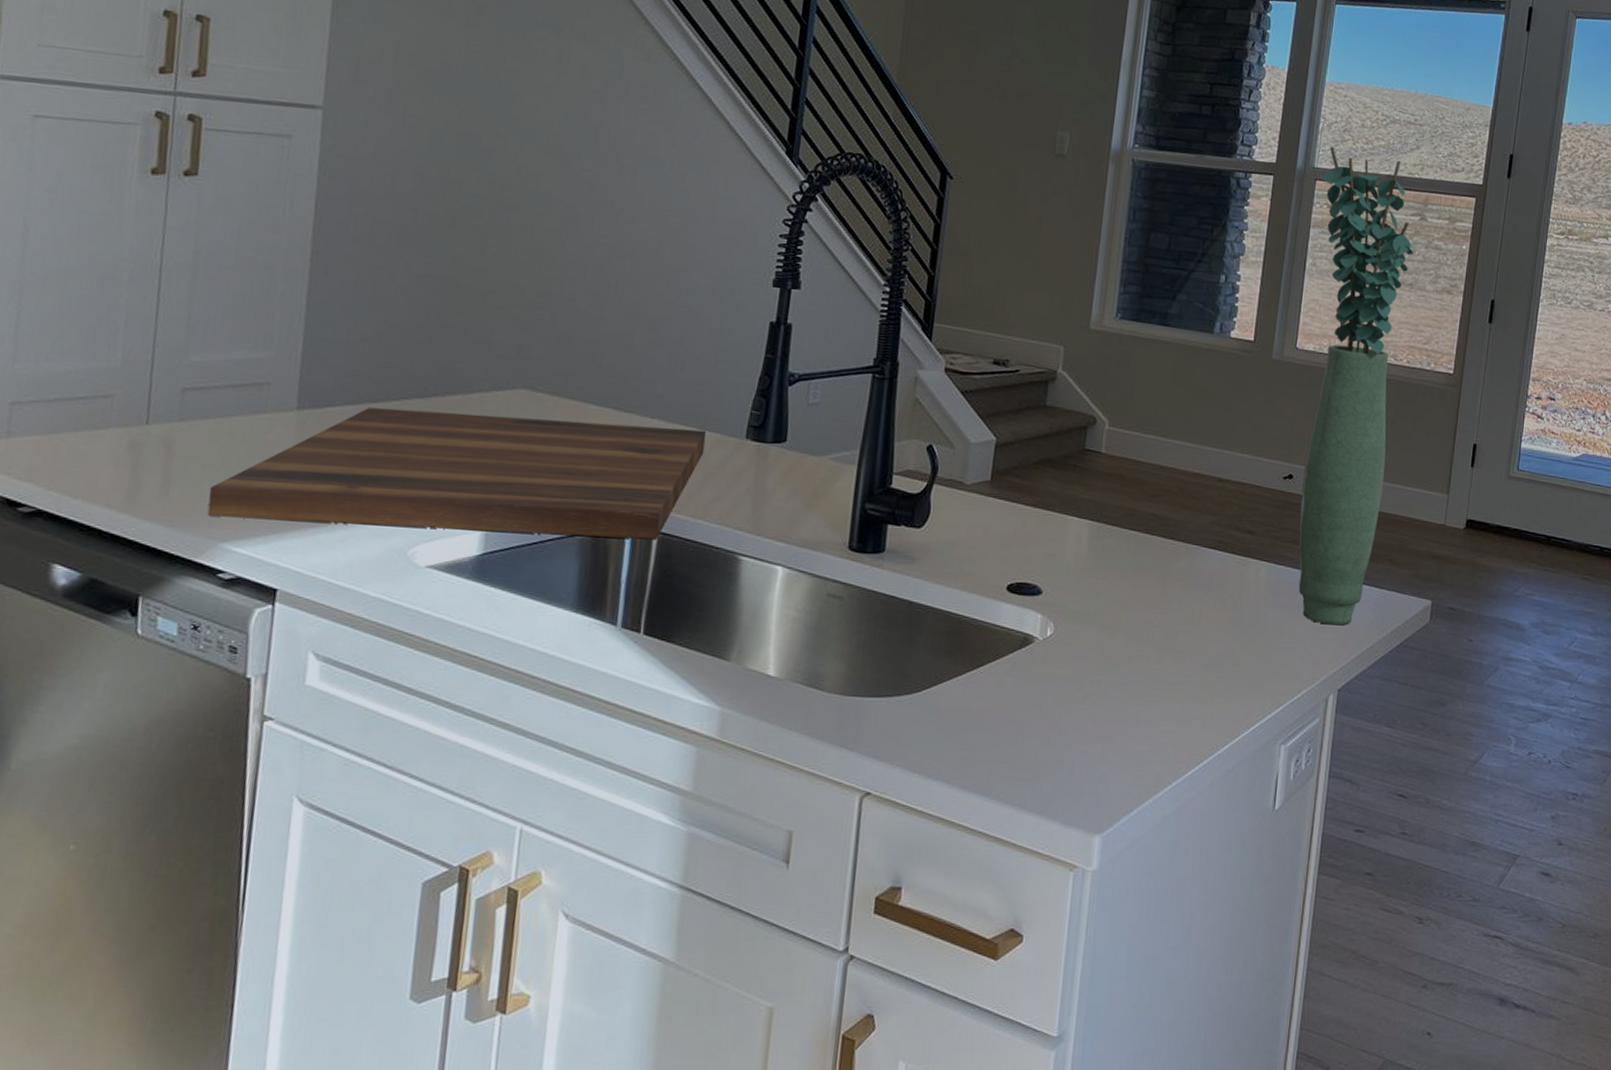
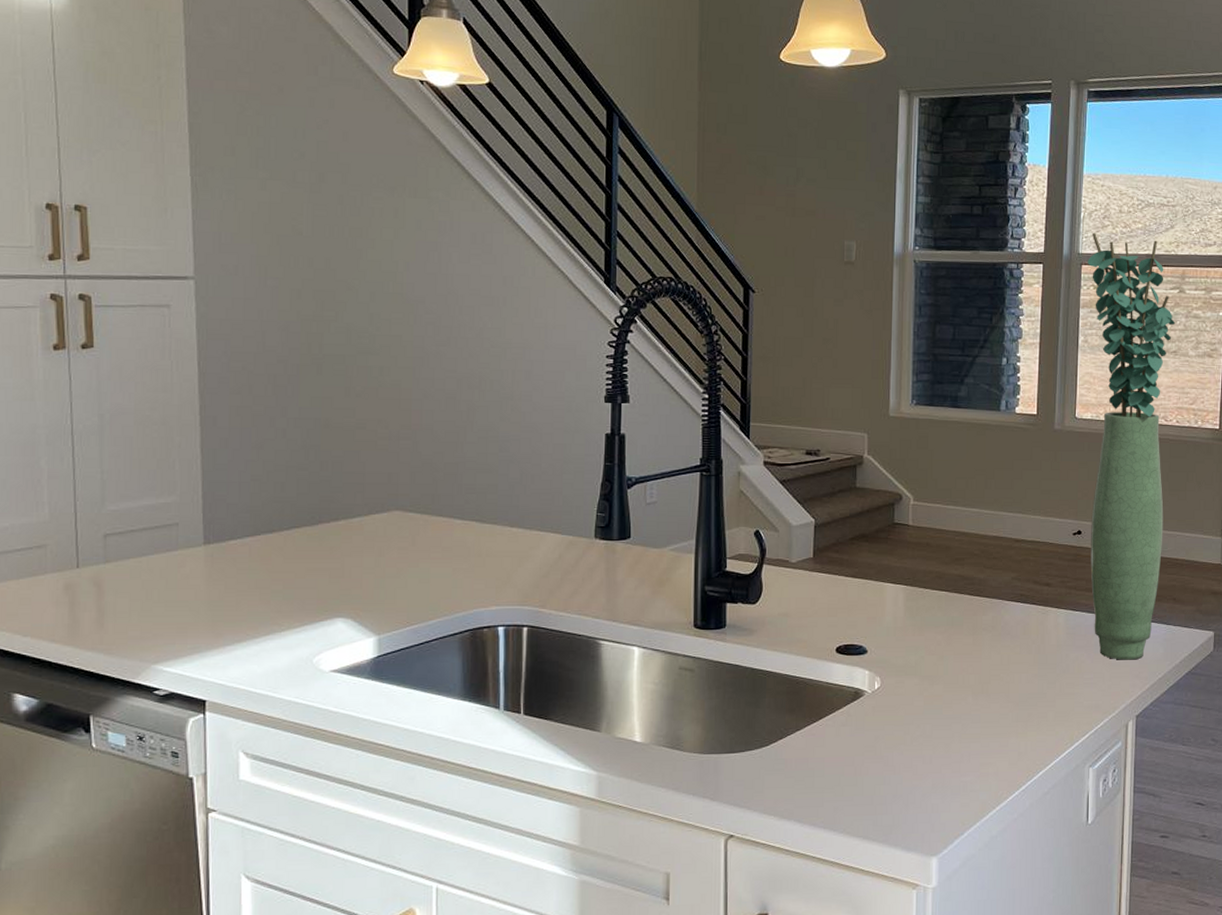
cutting board: present [207,406,707,540] -> none [137,534,560,642]

